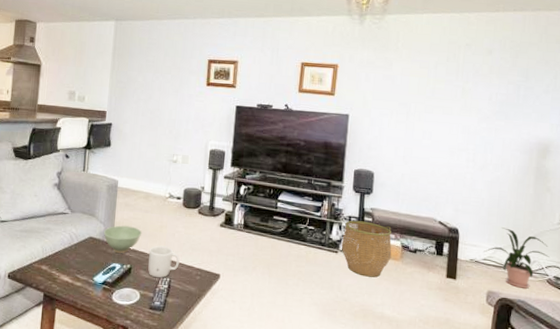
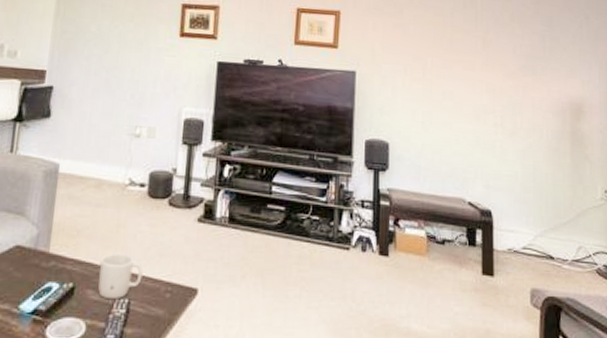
bowl: present [103,225,142,254] -> none [35,227,92,268]
basket: present [341,220,392,278] -> none [353,205,416,280]
house plant: present [484,227,550,289] -> none [522,206,596,283]

